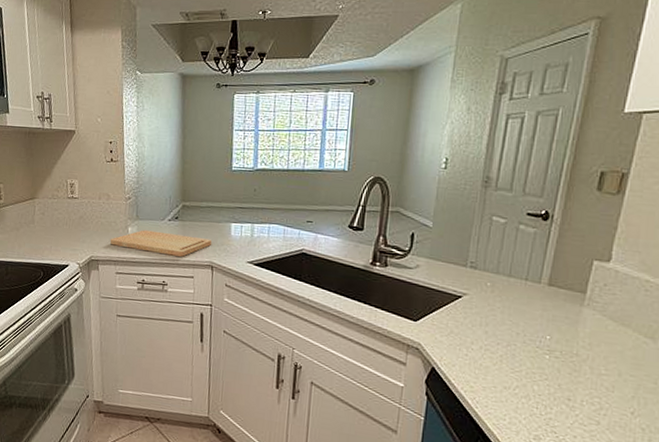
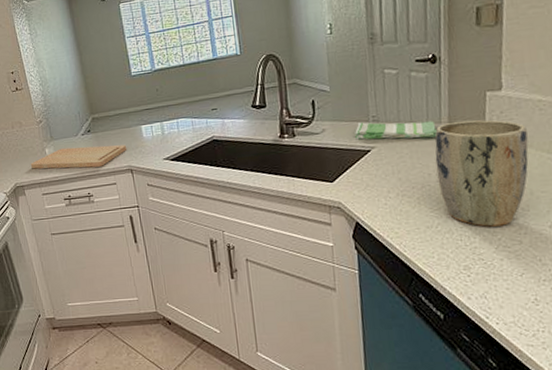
dish towel: none [449,265,536,297] -> present [355,121,438,140]
plant pot: none [525,284,628,403] -> present [434,120,529,227]

